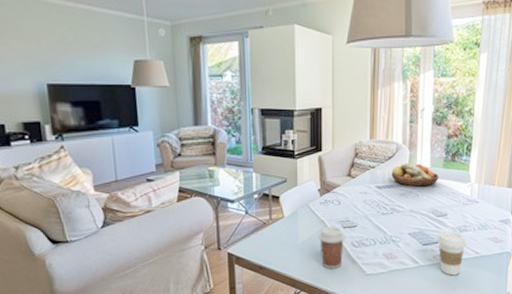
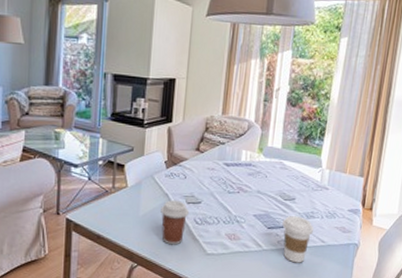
fruit bowl: present [391,163,439,187] -> none [241,142,290,168]

